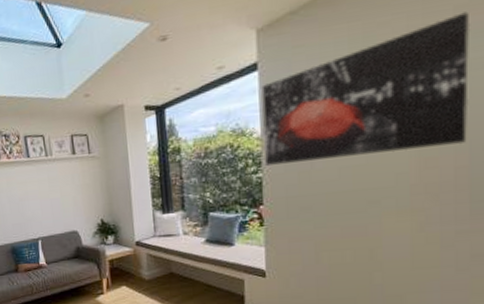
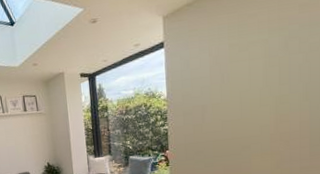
wall art: present [261,12,471,166] -> none [167,9,310,120]

